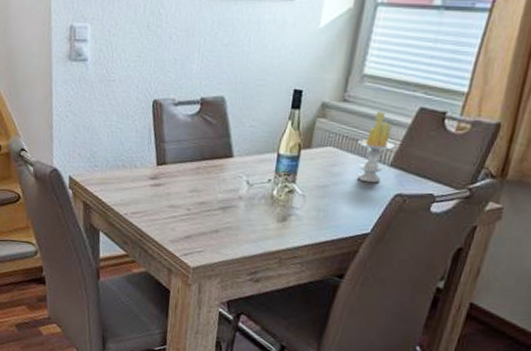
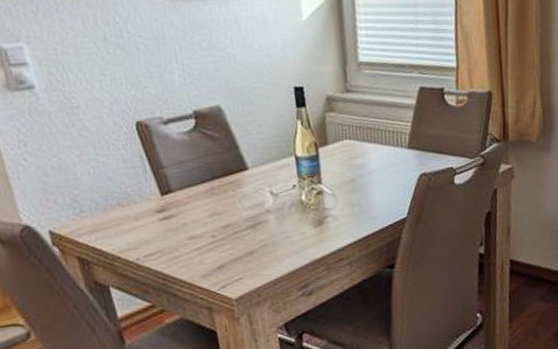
candle: present [357,111,395,183] -> none [371,96,407,169]

